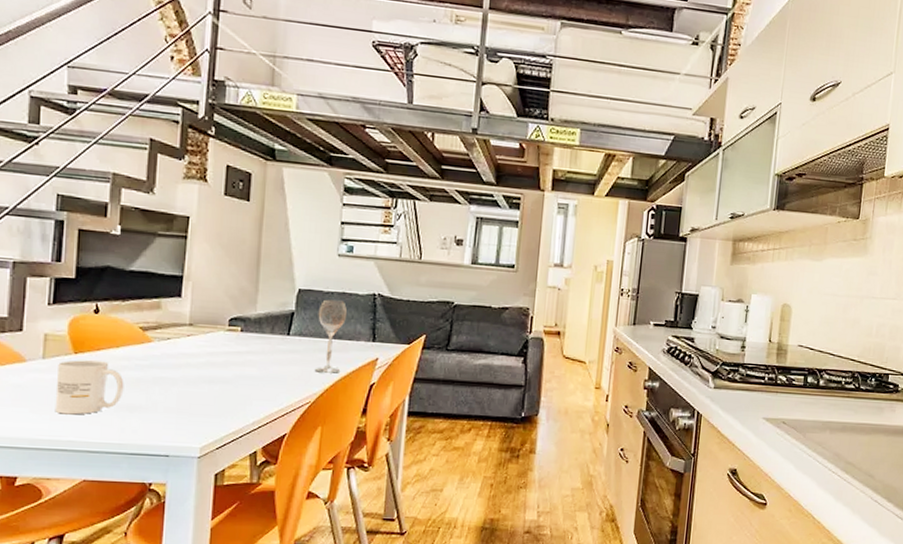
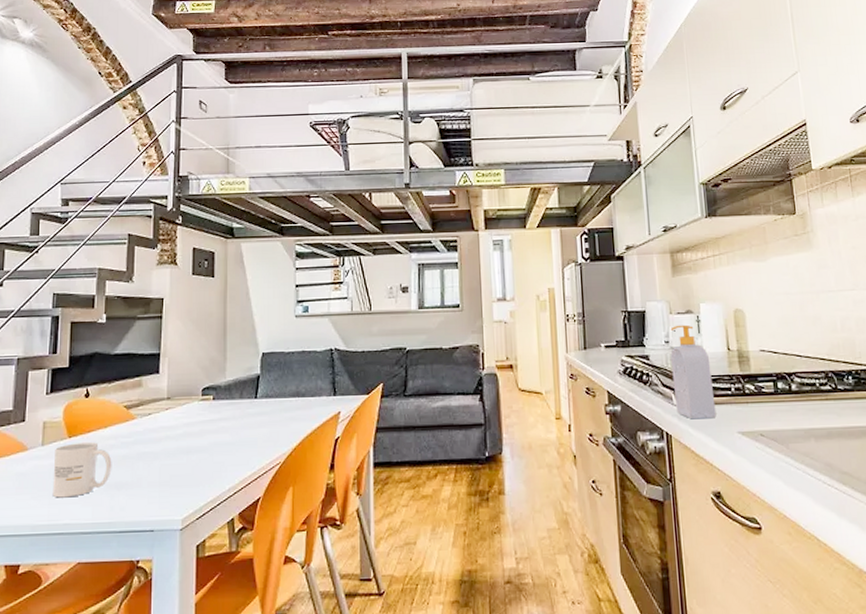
wineglass: present [314,299,348,374] -> none [281,359,308,432]
soap bottle: none [711,312,751,403] -> present [670,324,717,420]

